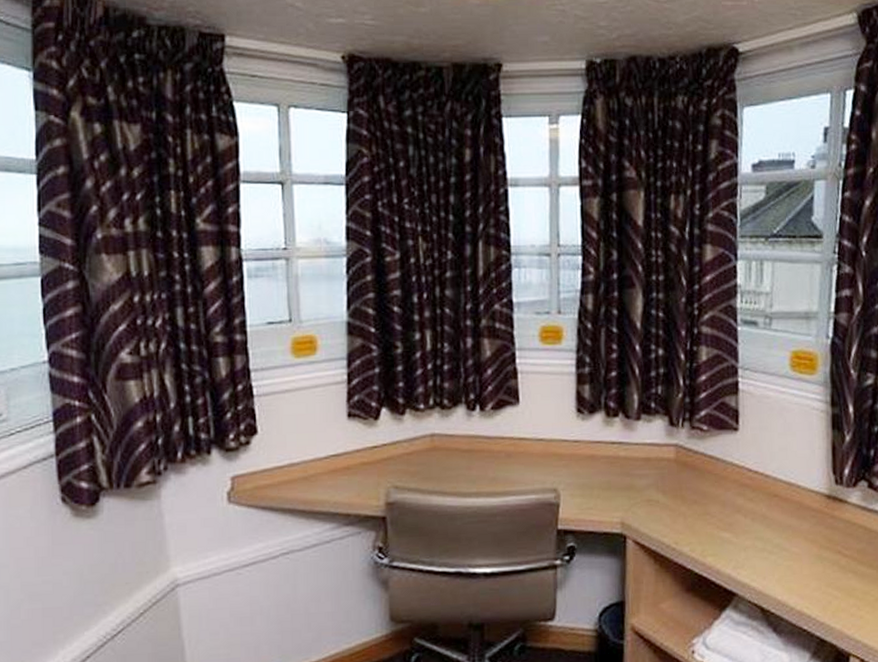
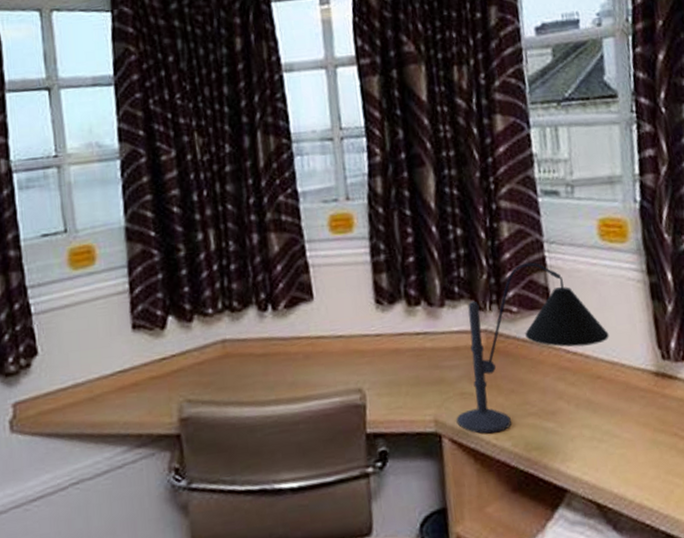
desk lamp: none [641,386,789,538] -> present [456,262,609,434]

